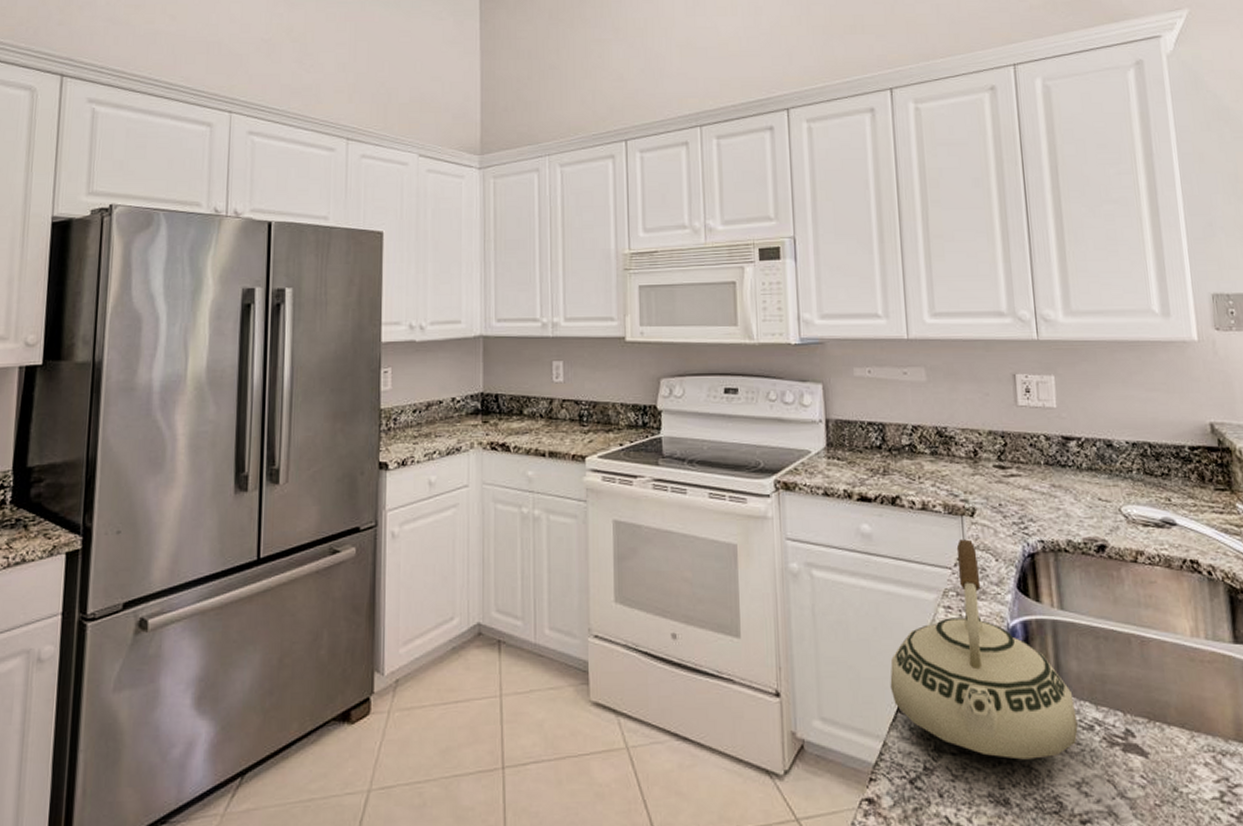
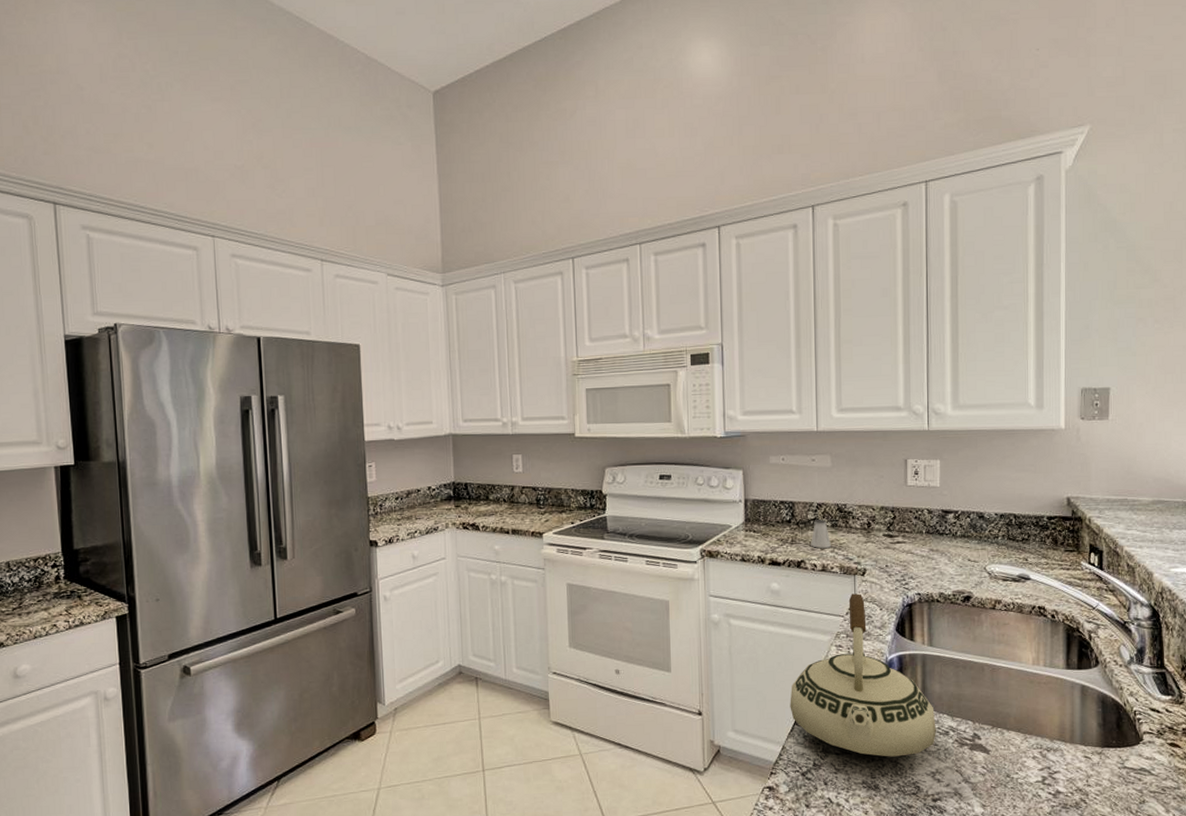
saltshaker: none [906,445,933,481] -> present [811,519,832,548]

